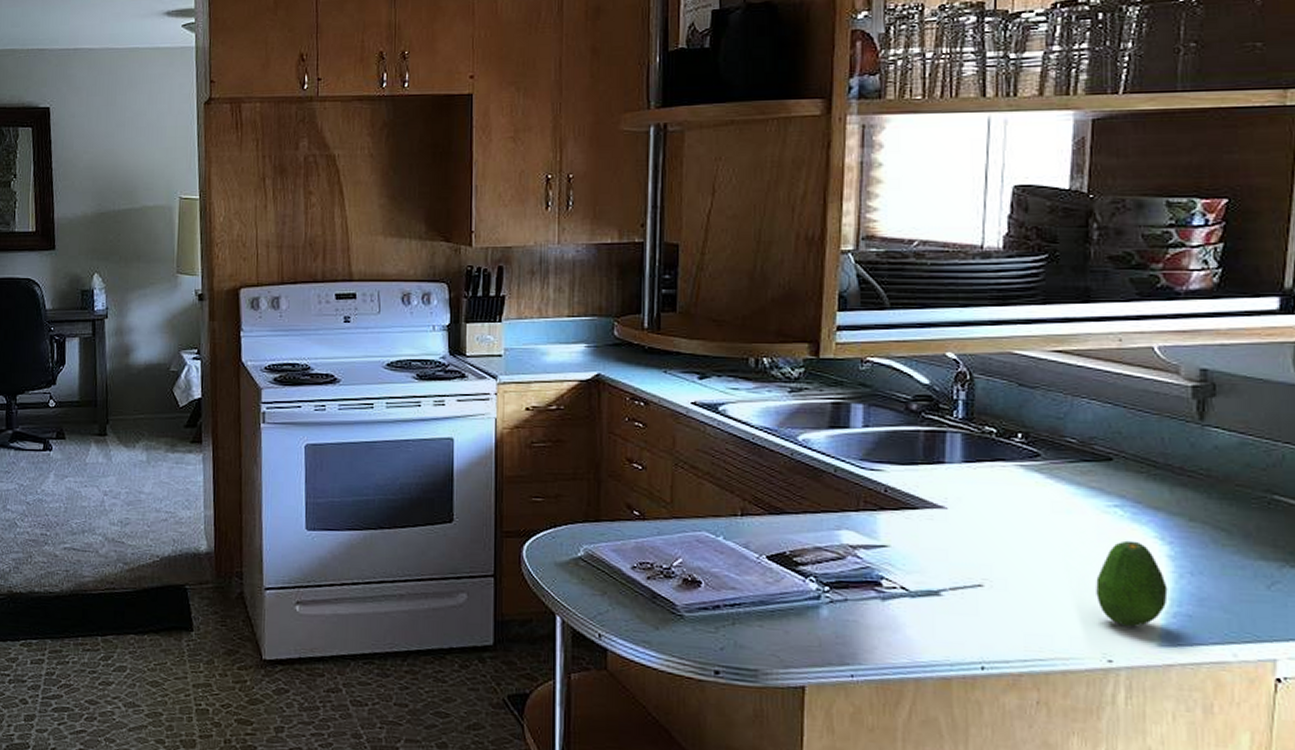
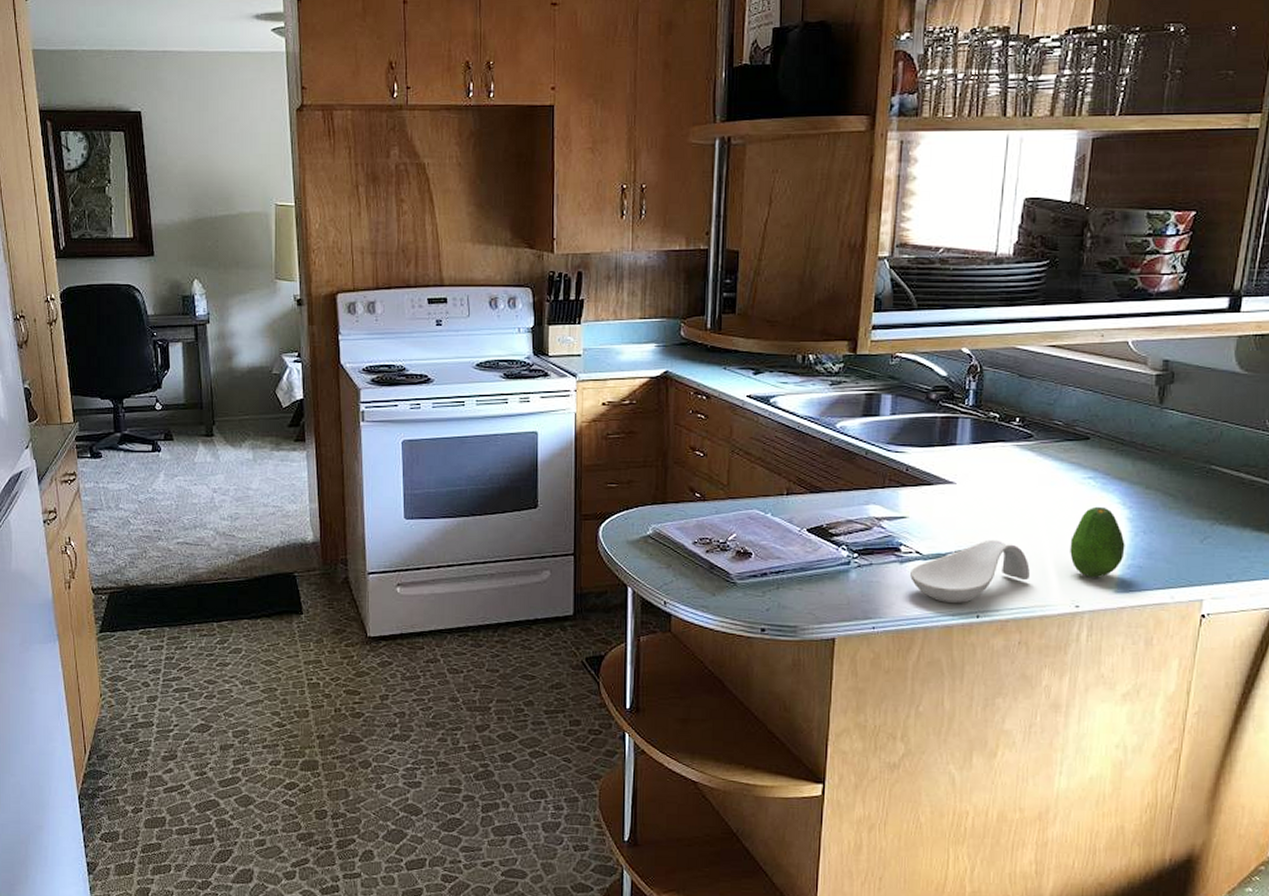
spoon rest: none [895,576,1046,651] -> present [910,539,1030,603]

